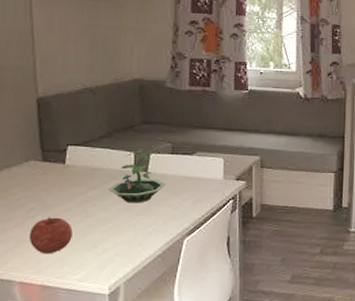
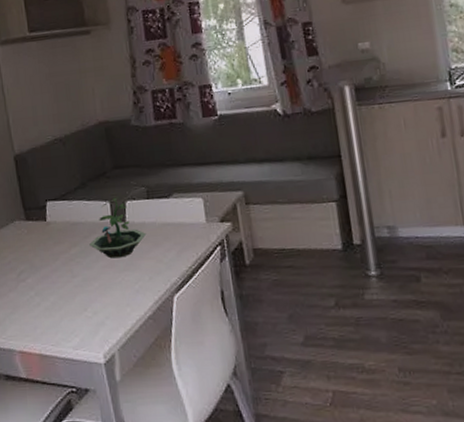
fruit: present [29,216,73,254] -> none [22,278,62,320]

